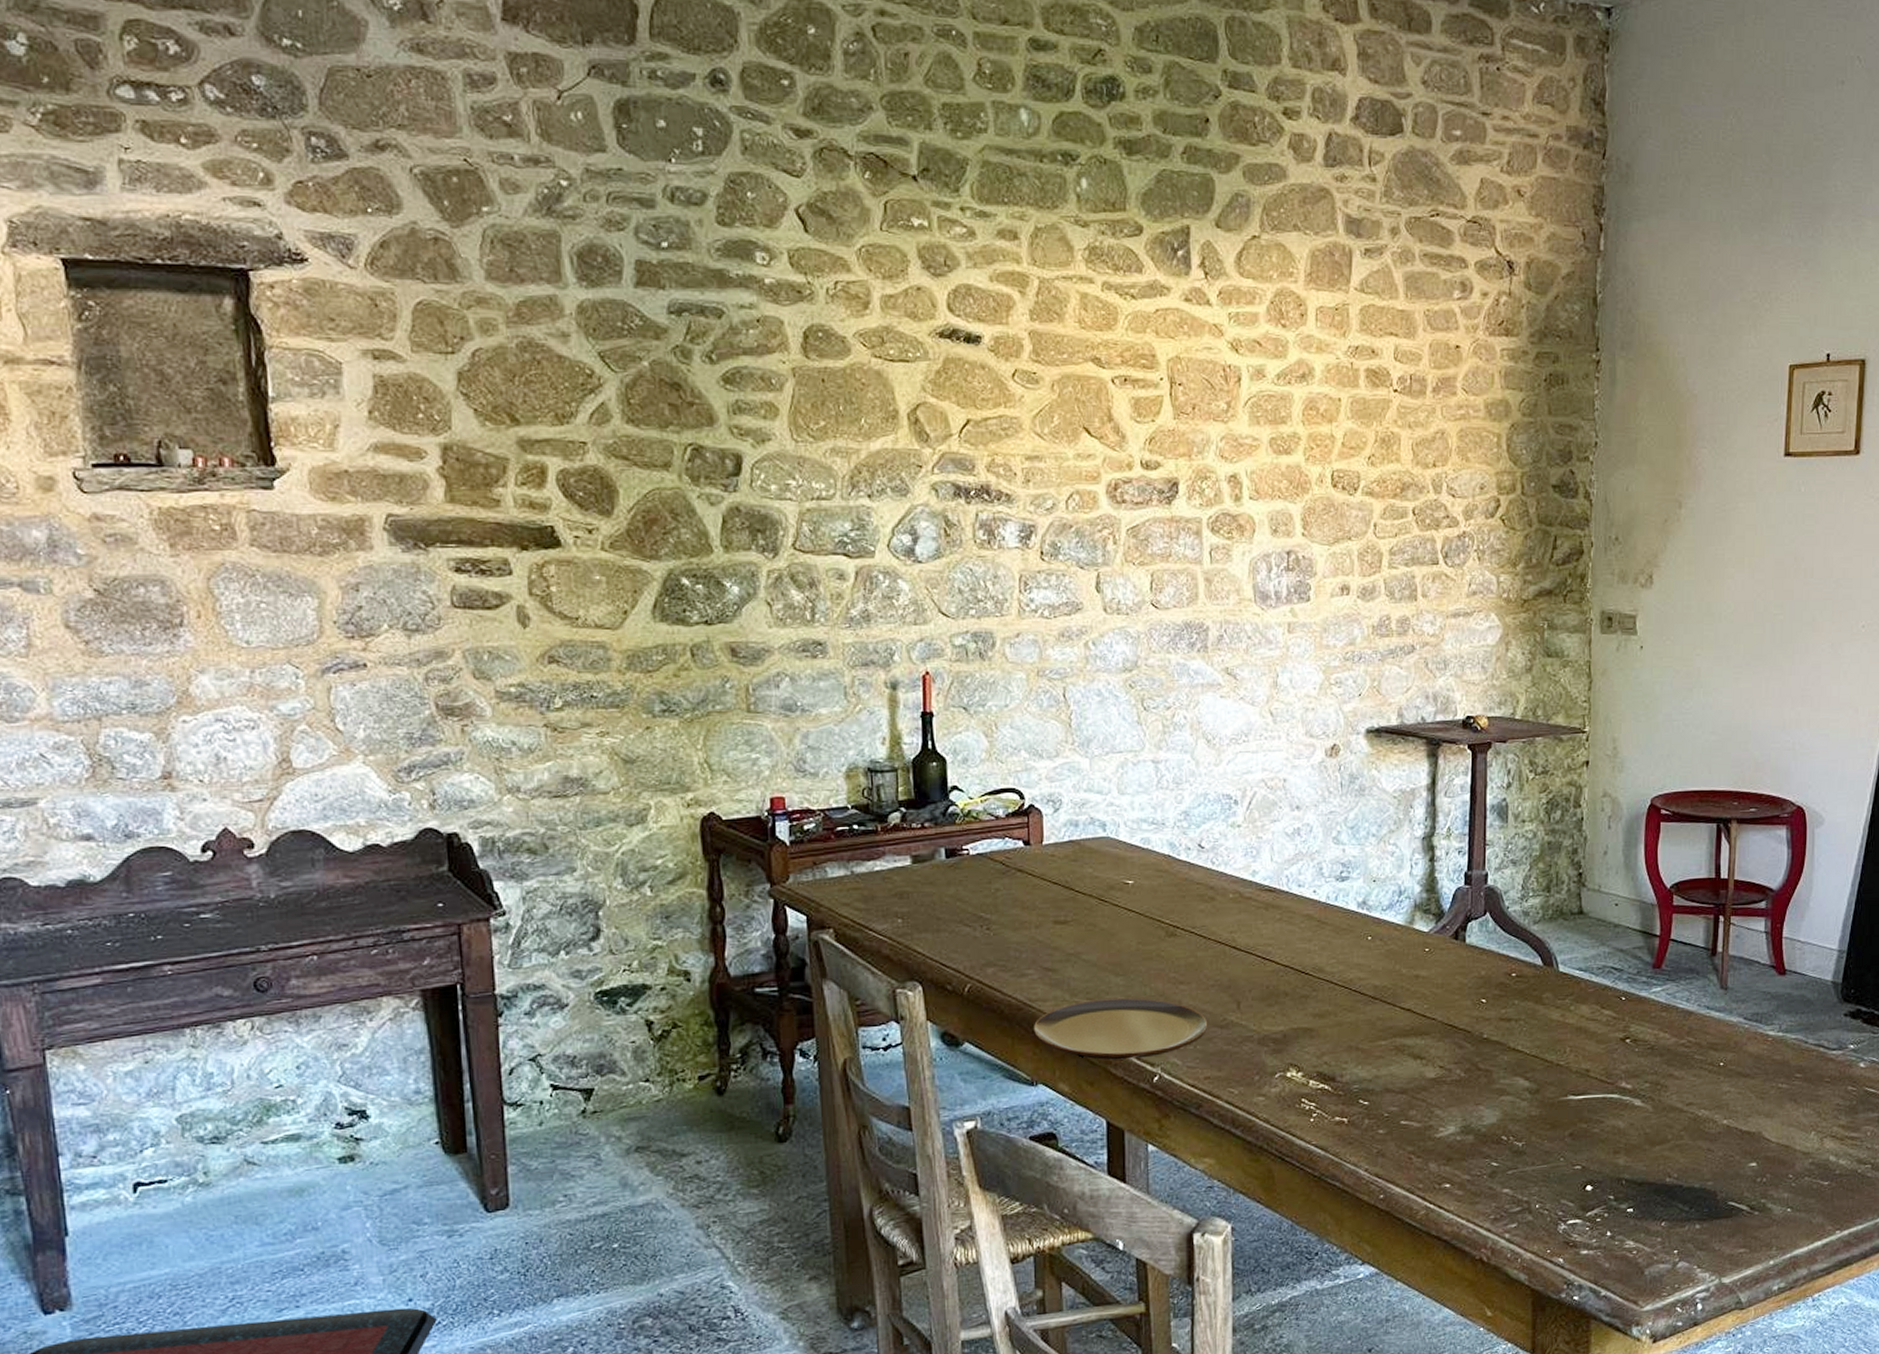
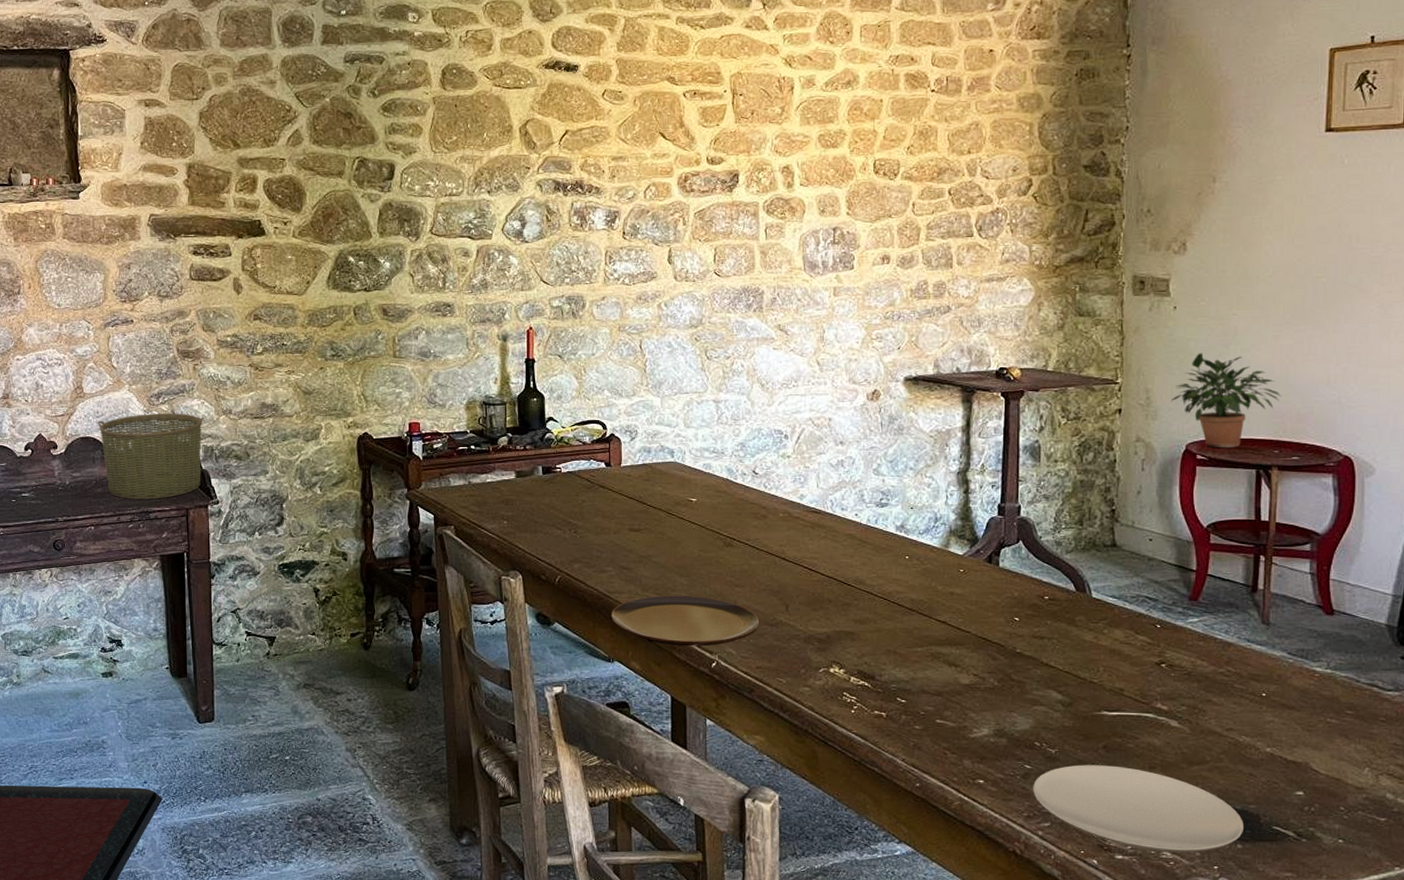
basket: none [316,793,481,915] -> present [97,414,205,499]
plate: none [1500,1154,1703,1242] -> present [1033,765,1245,853]
potted plant: none [1636,697,1741,802] -> present [1170,353,1282,449]

